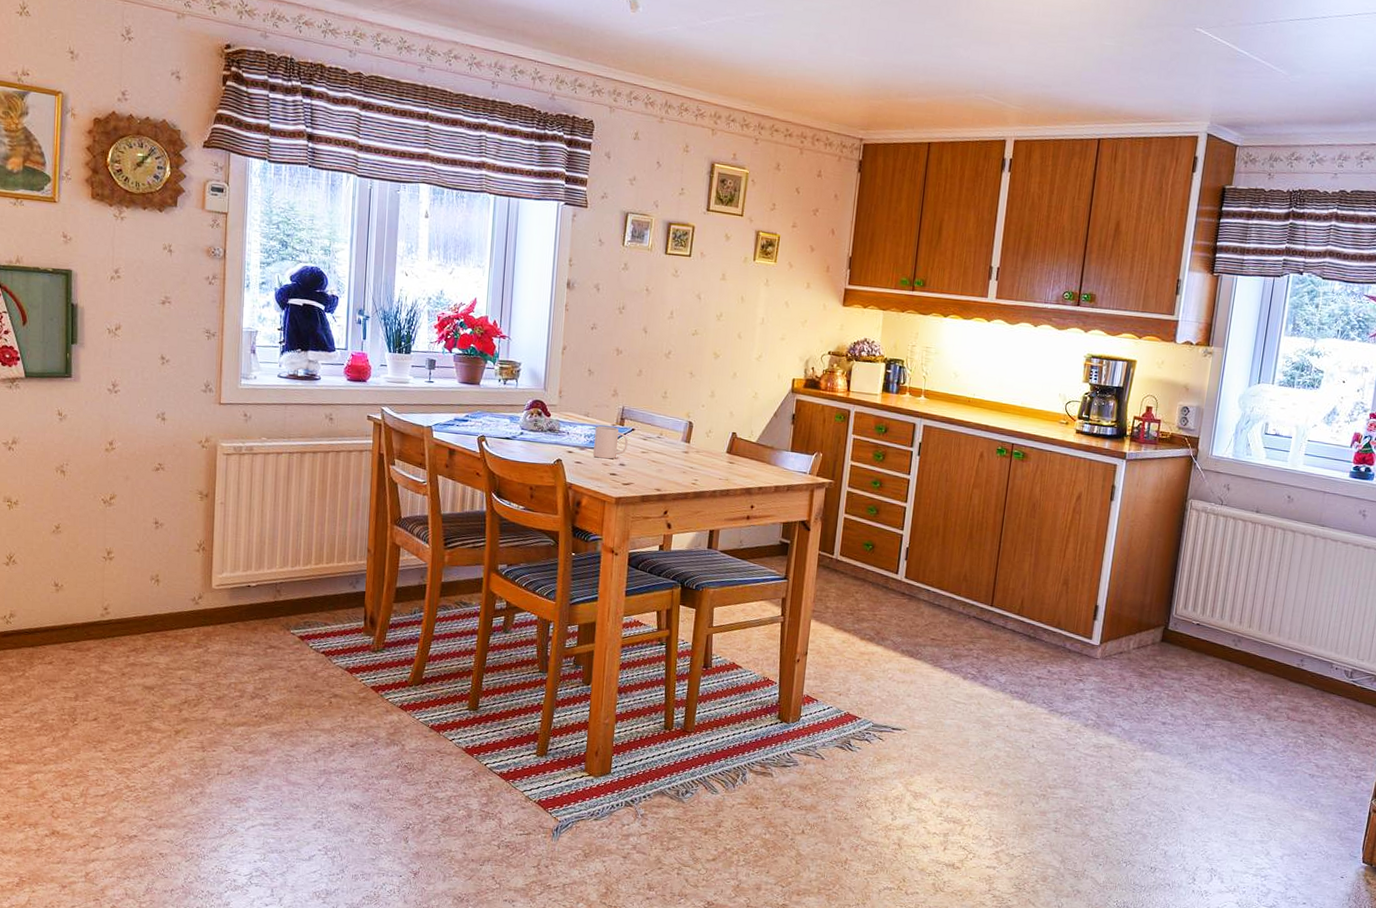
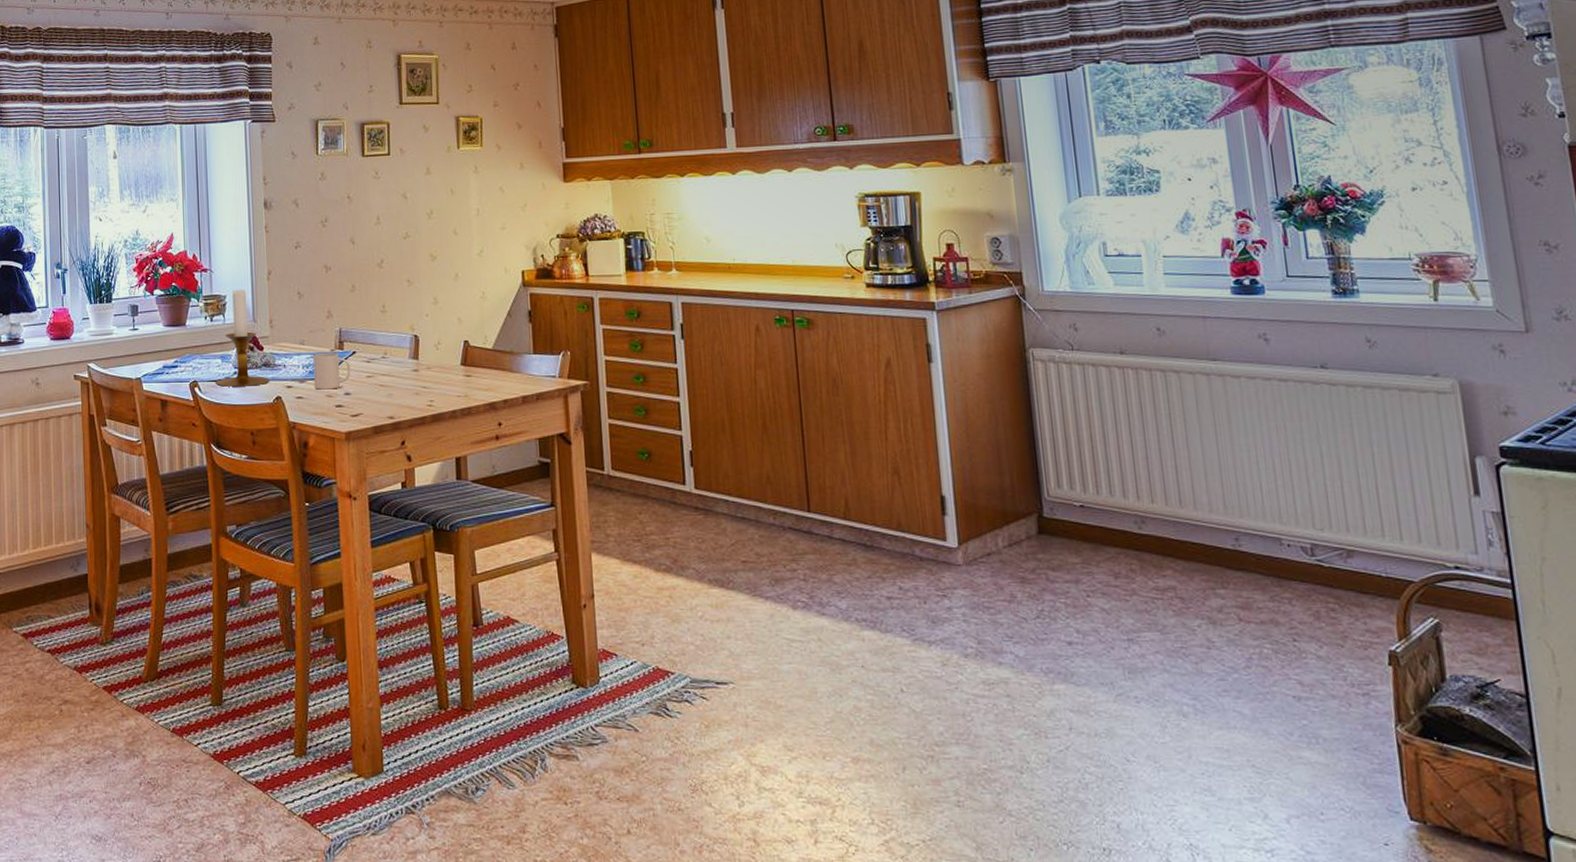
candlestick: none [502,359,553,447] -> present [215,289,270,387]

